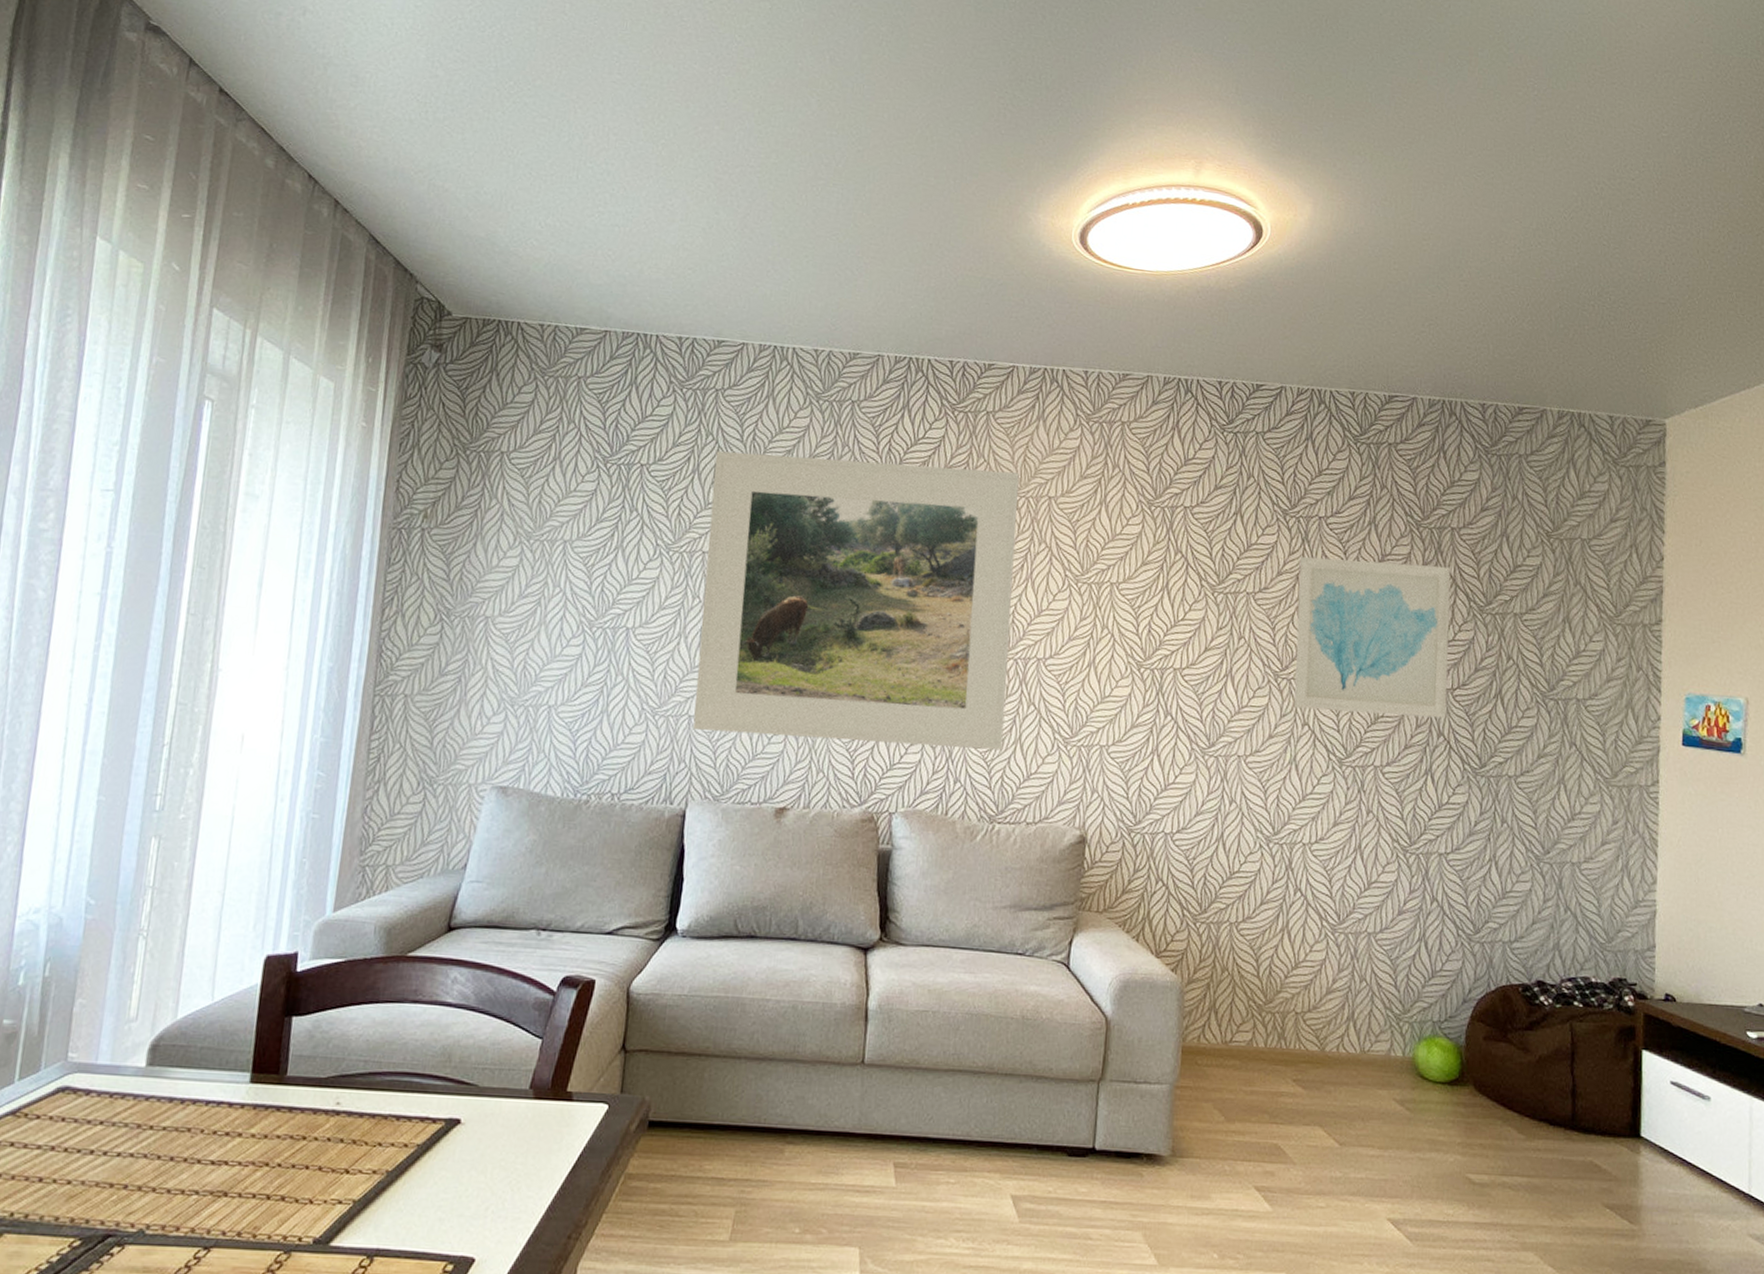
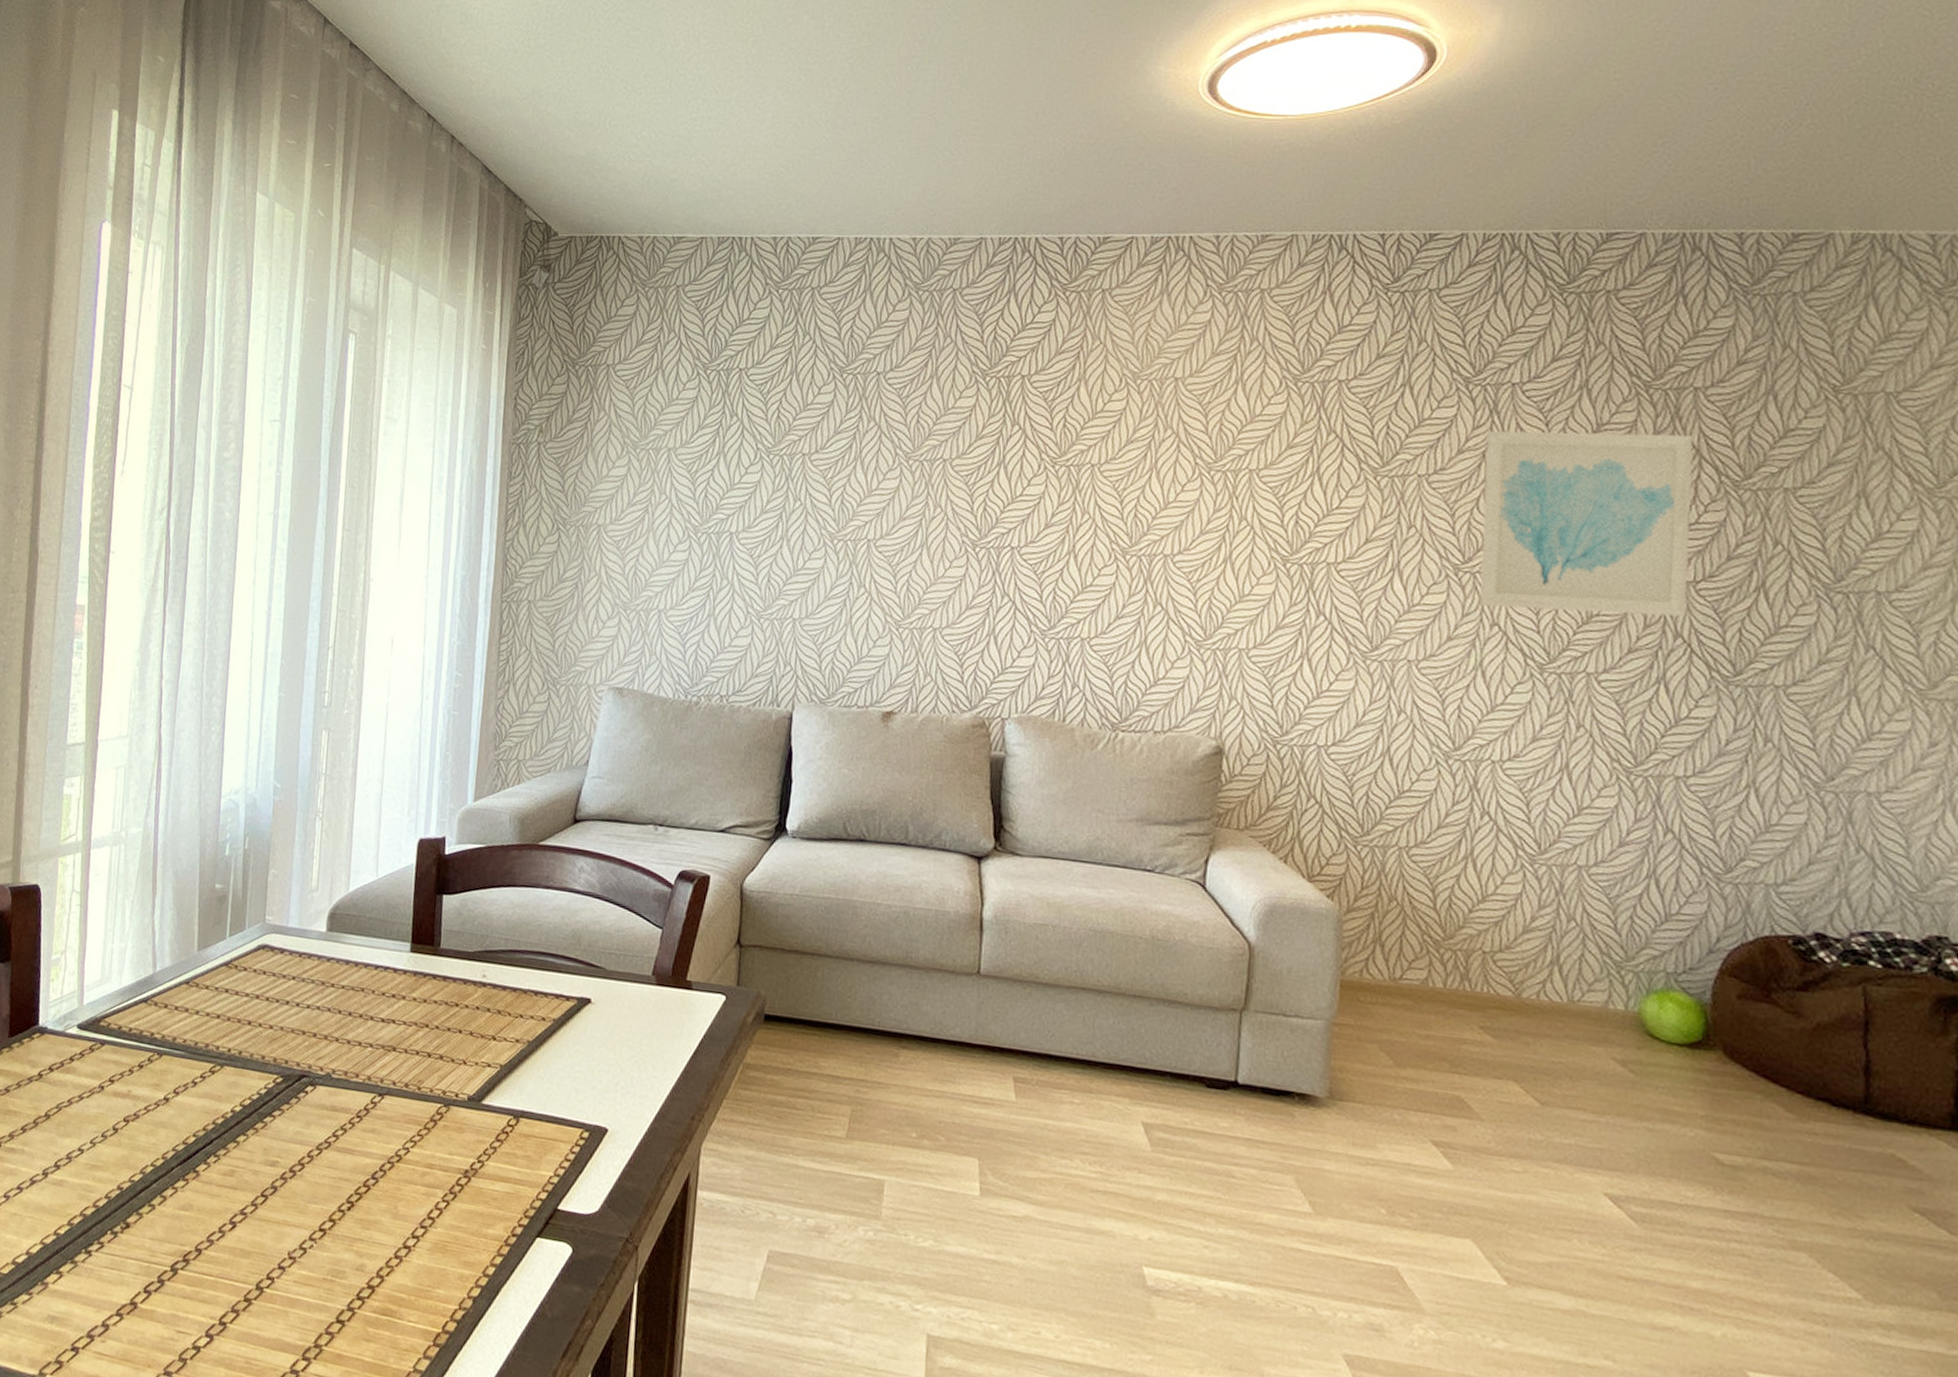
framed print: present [693,451,1019,751] -> none [798,350,1141,654]

